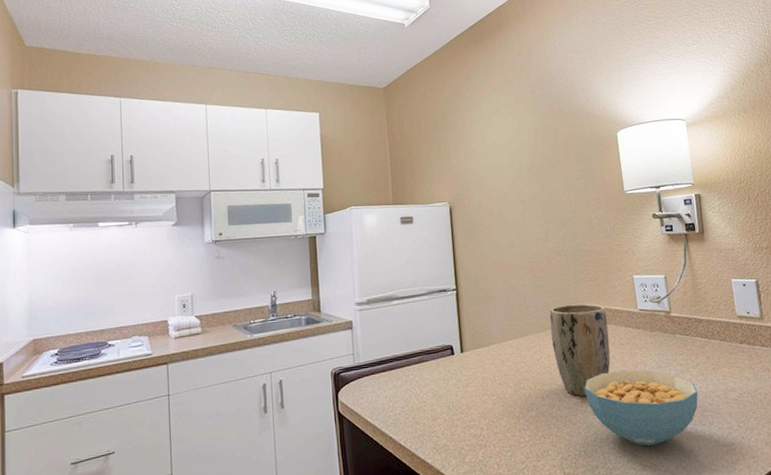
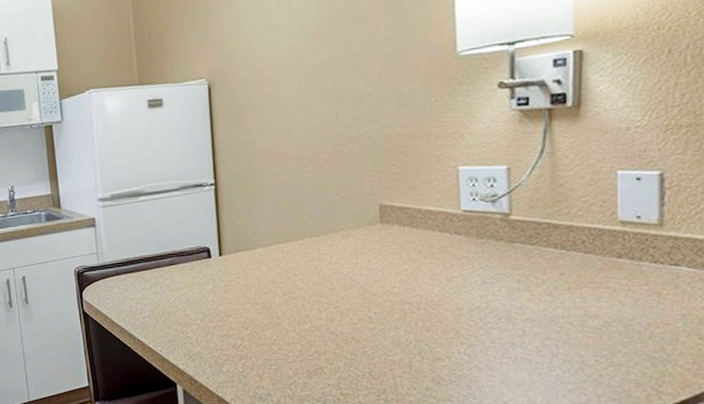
plant pot: present [549,304,611,396] -> none [334,202,415,312]
cereal bowl: present [584,370,698,446] -> none [375,284,539,374]

